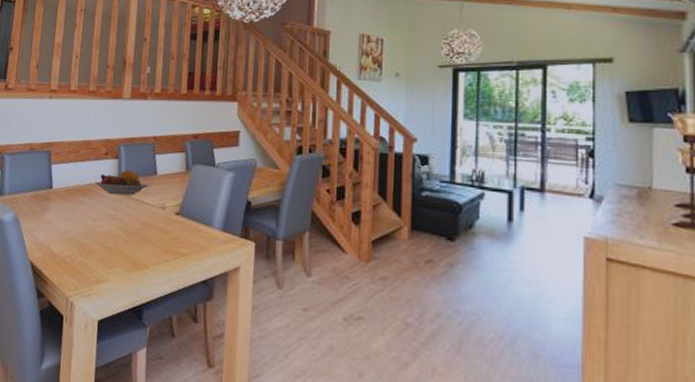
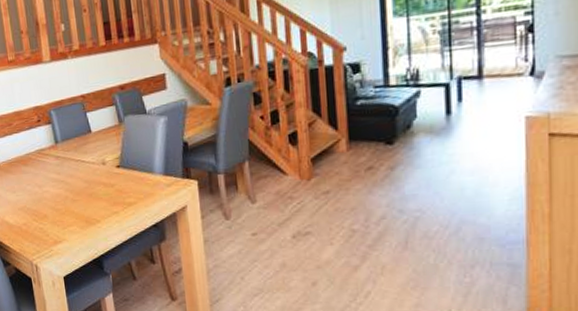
fruit bowl: present [95,170,149,195] -> none [33,132,86,160]

